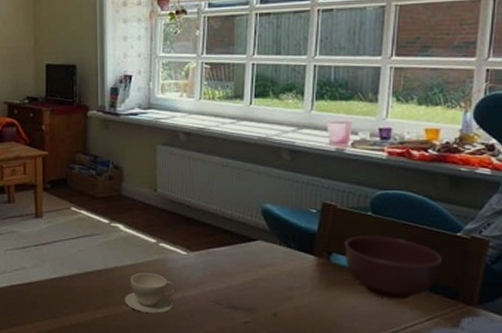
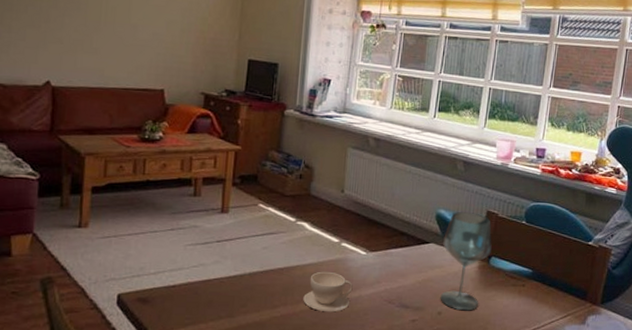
wine glass: none [273,204,331,312] -> present [440,211,492,311]
bowl: present [344,236,443,299] -> none [502,242,577,299]

